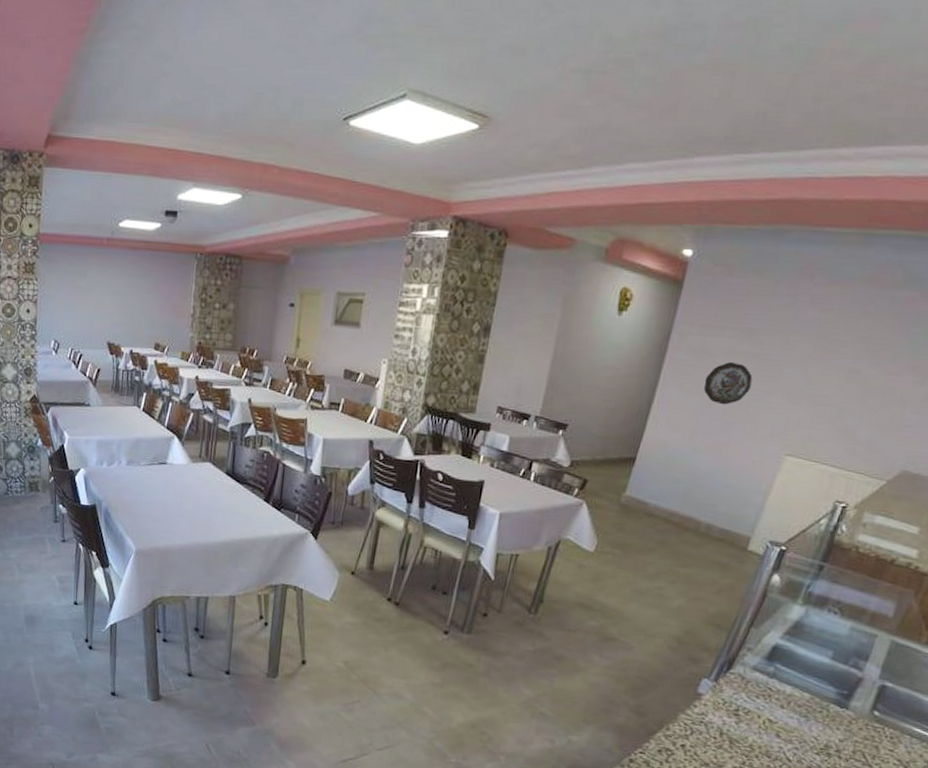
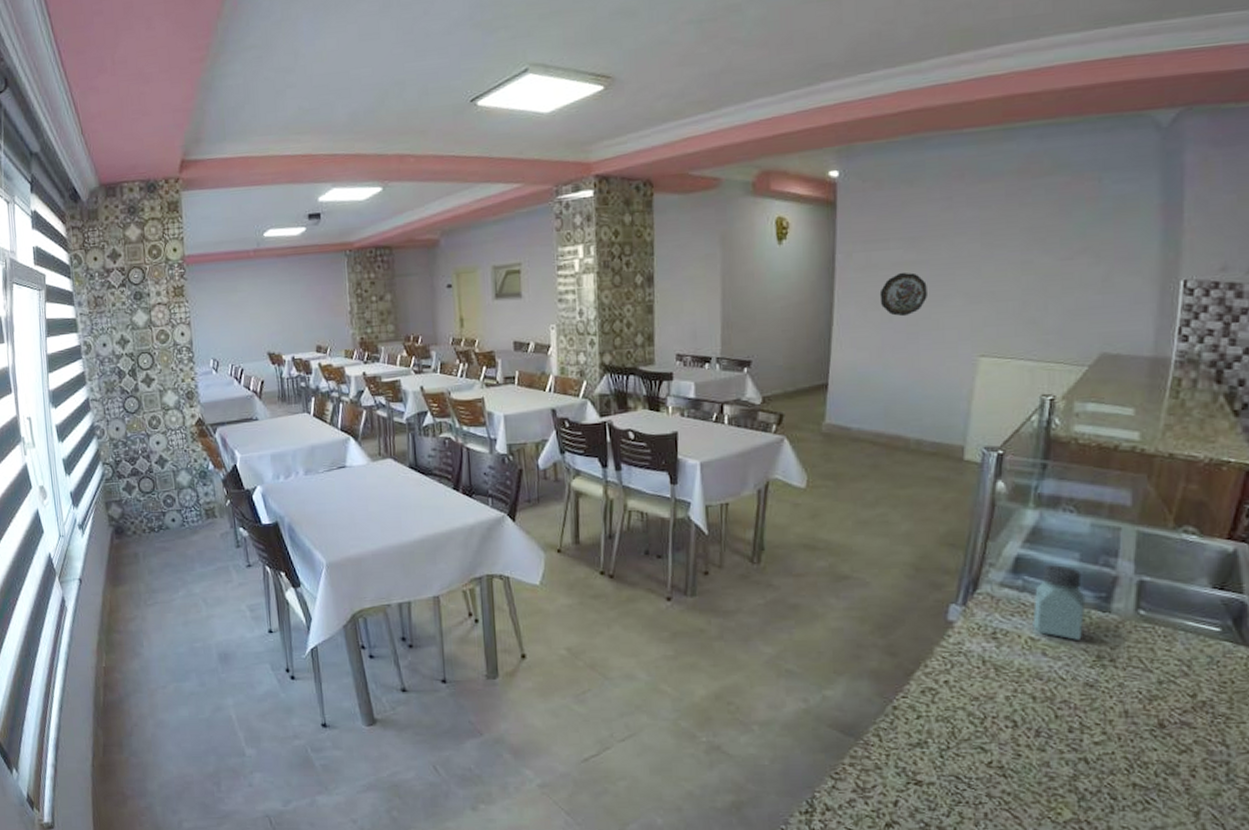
saltshaker: none [773,658,830,729] -> present [1032,565,1086,640]

